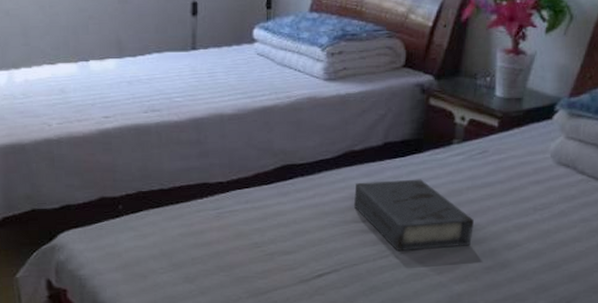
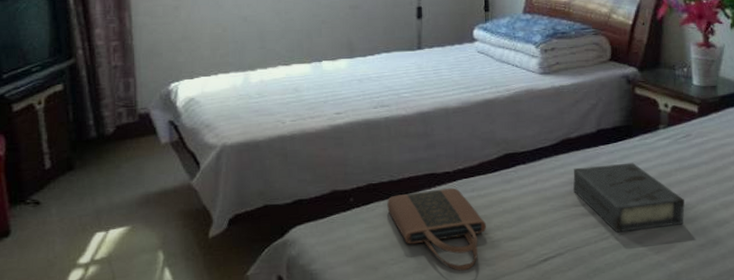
tote bag: none [157,198,260,283] -> present [387,187,487,271]

